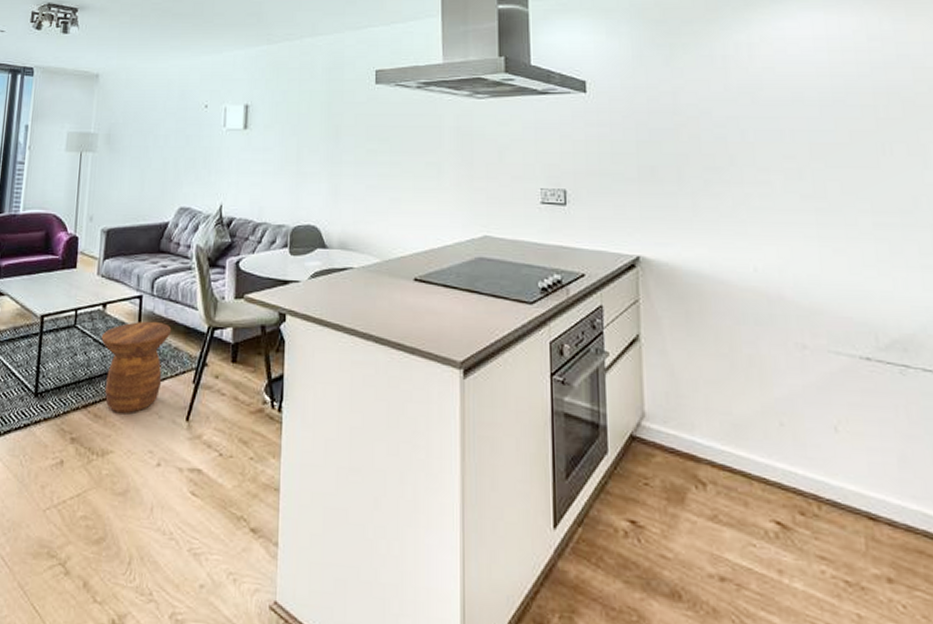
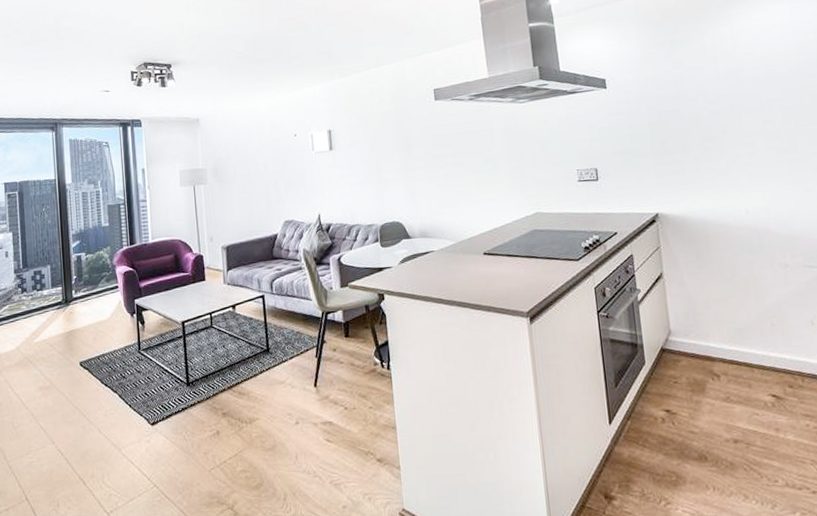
side table: present [101,321,172,414] -> none [235,314,293,389]

